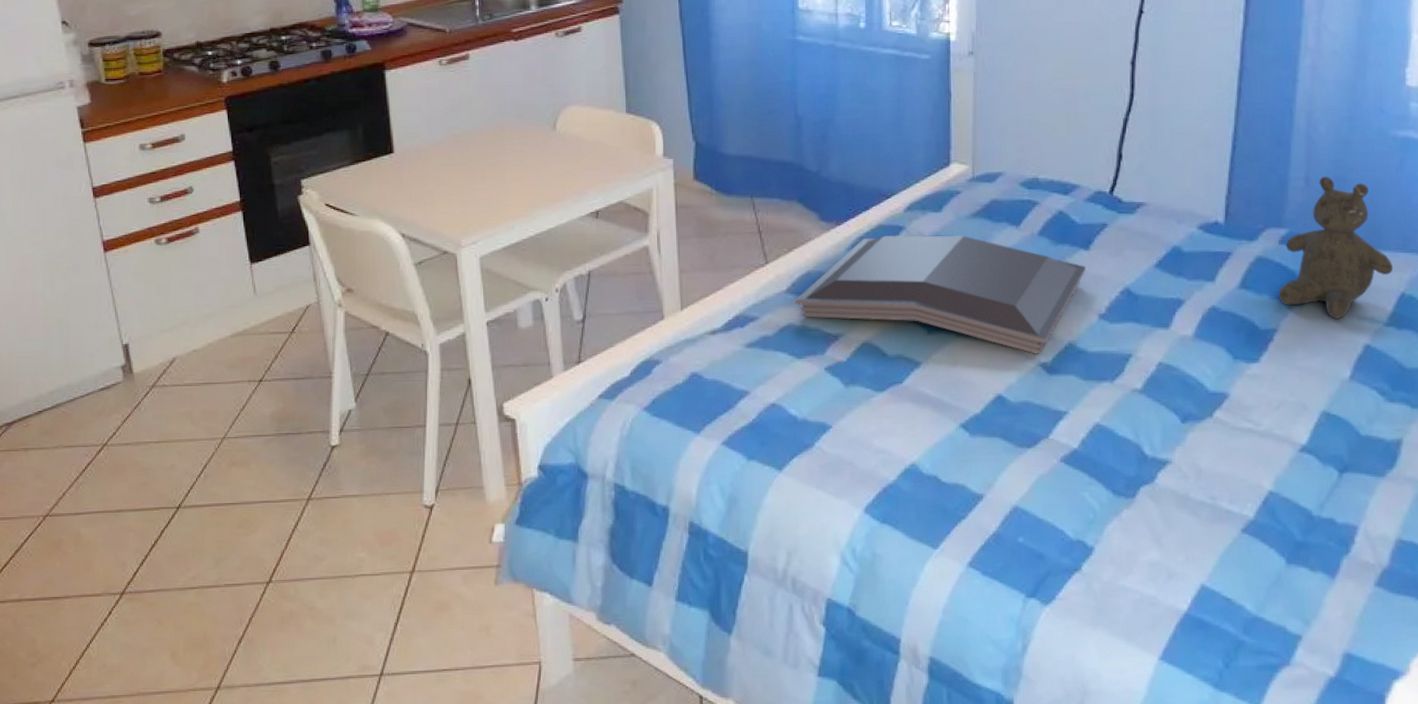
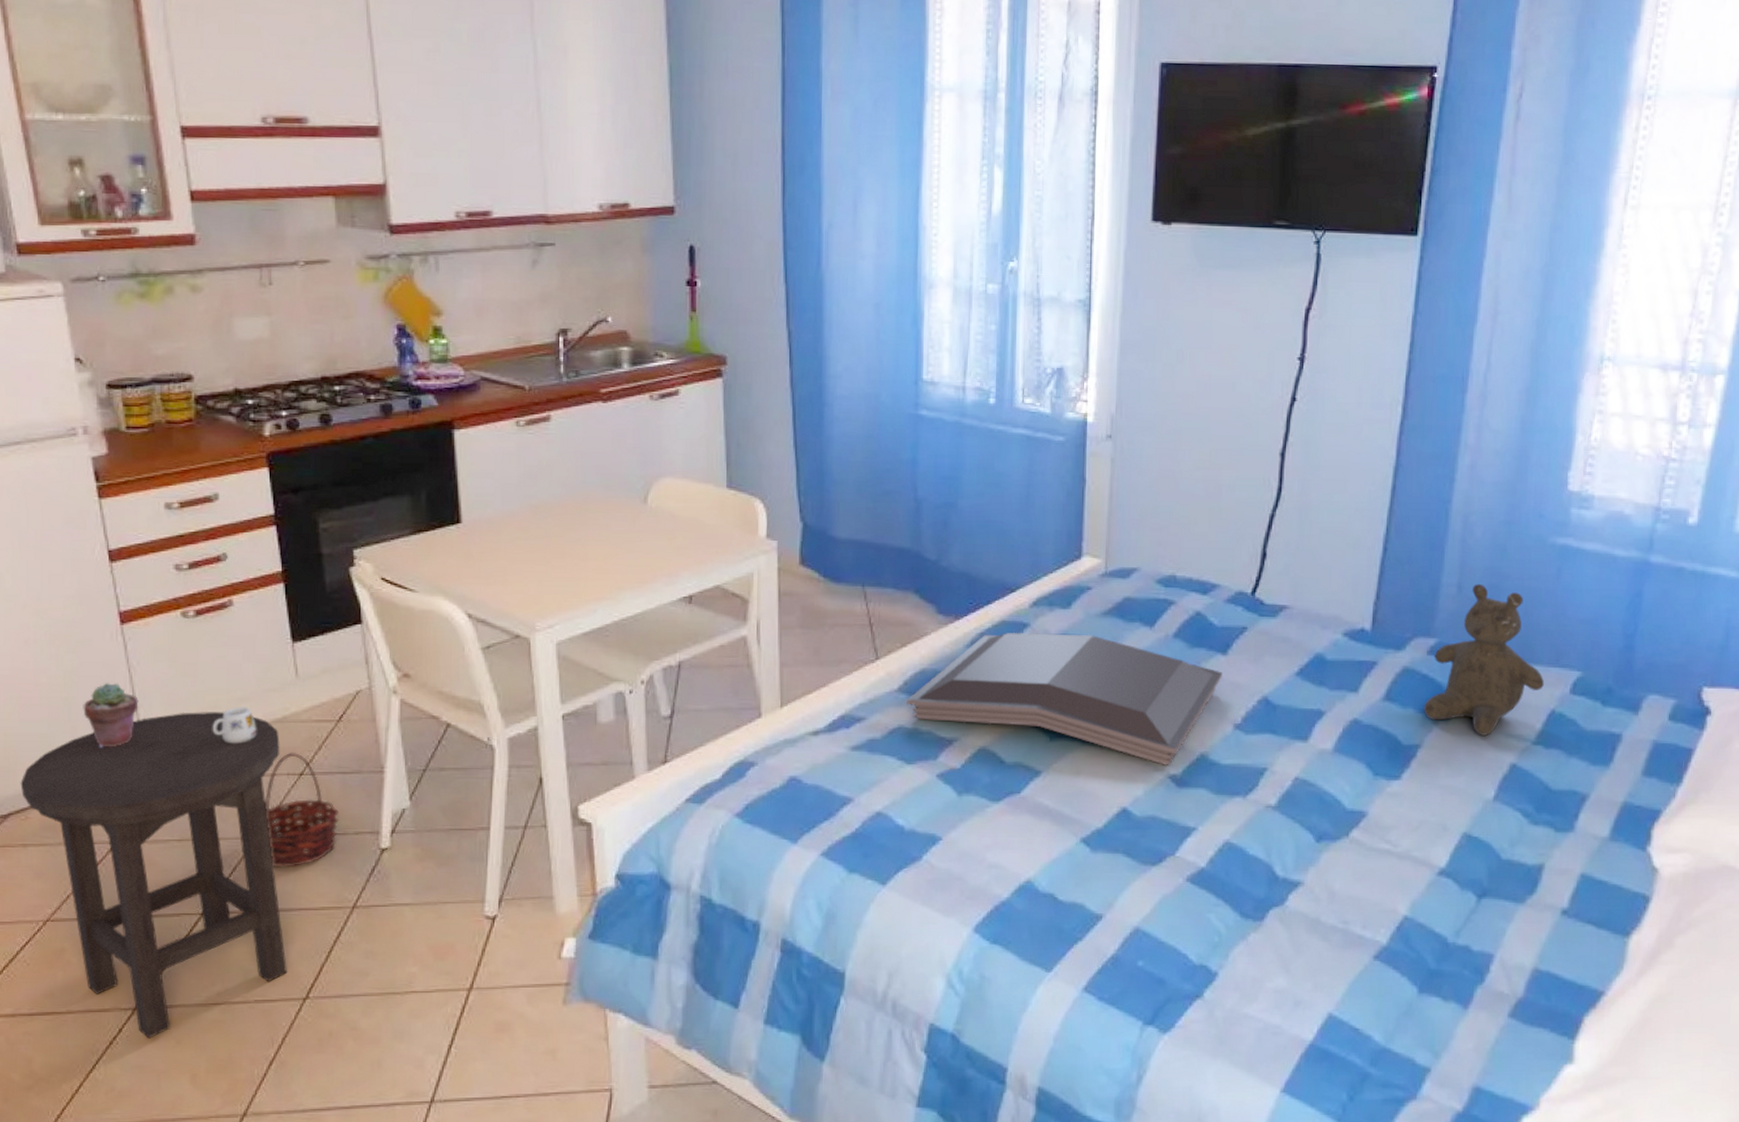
stool: none [22,327,253,620] -> present [20,712,288,1038]
potted succulent: none [73,303,121,361] -> present [83,682,139,747]
mug: none [184,321,222,355] -> present [213,706,257,744]
basket: none [230,361,295,465] -> present [265,752,340,868]

